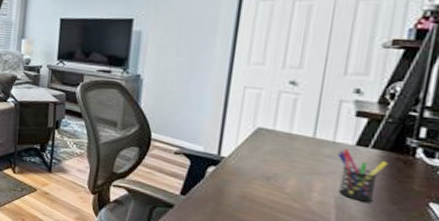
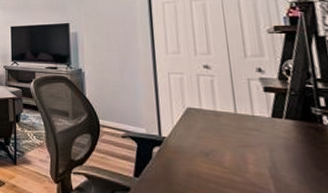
pen holder: present [337,149,388,203] -> none [258,121,303,170]

